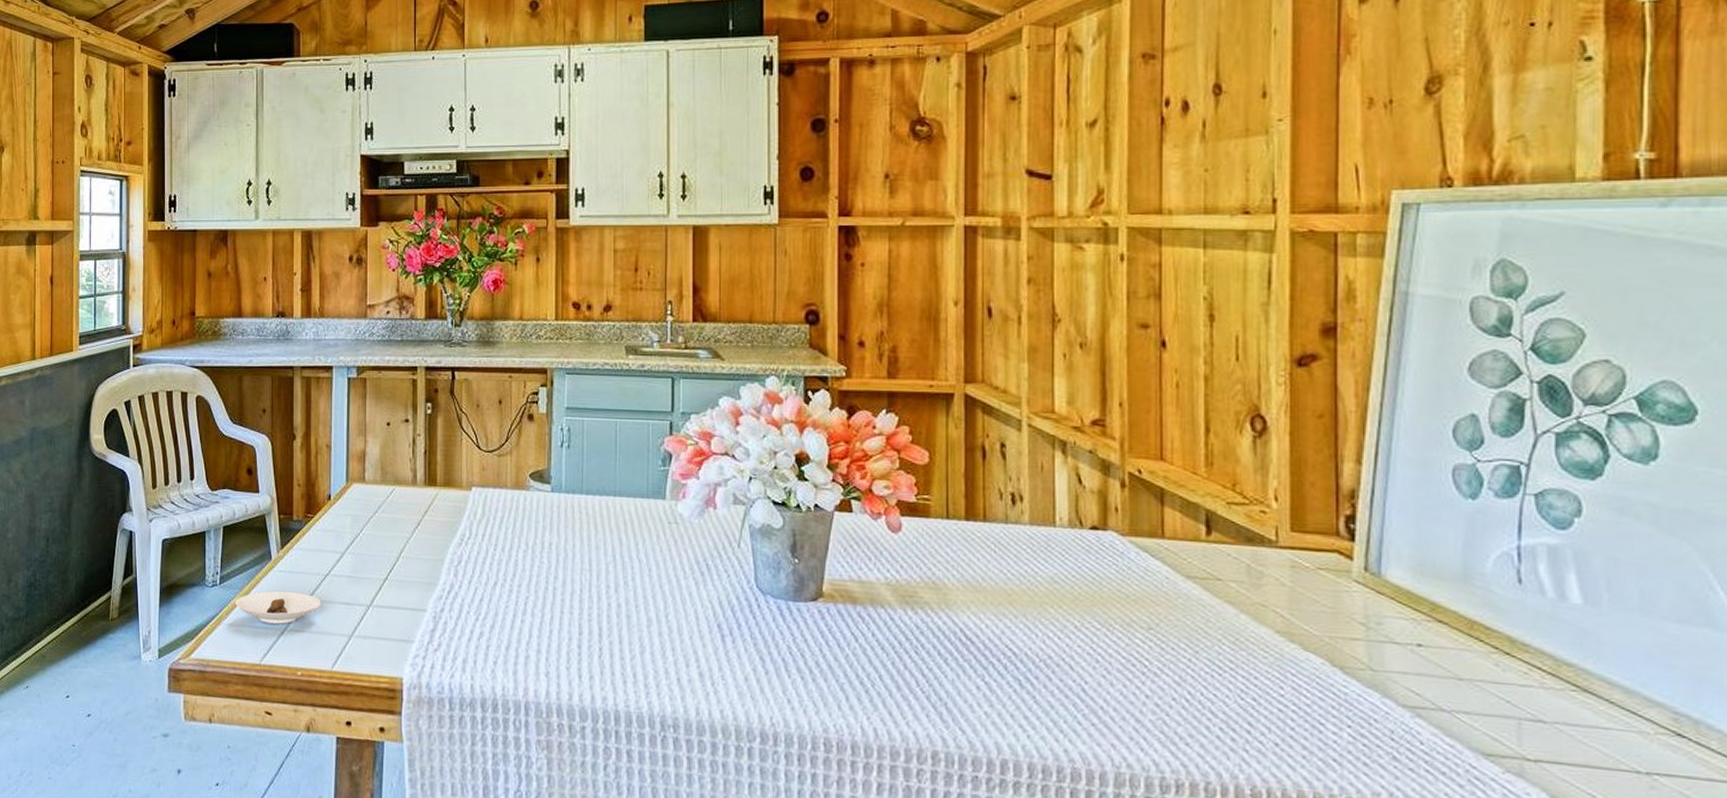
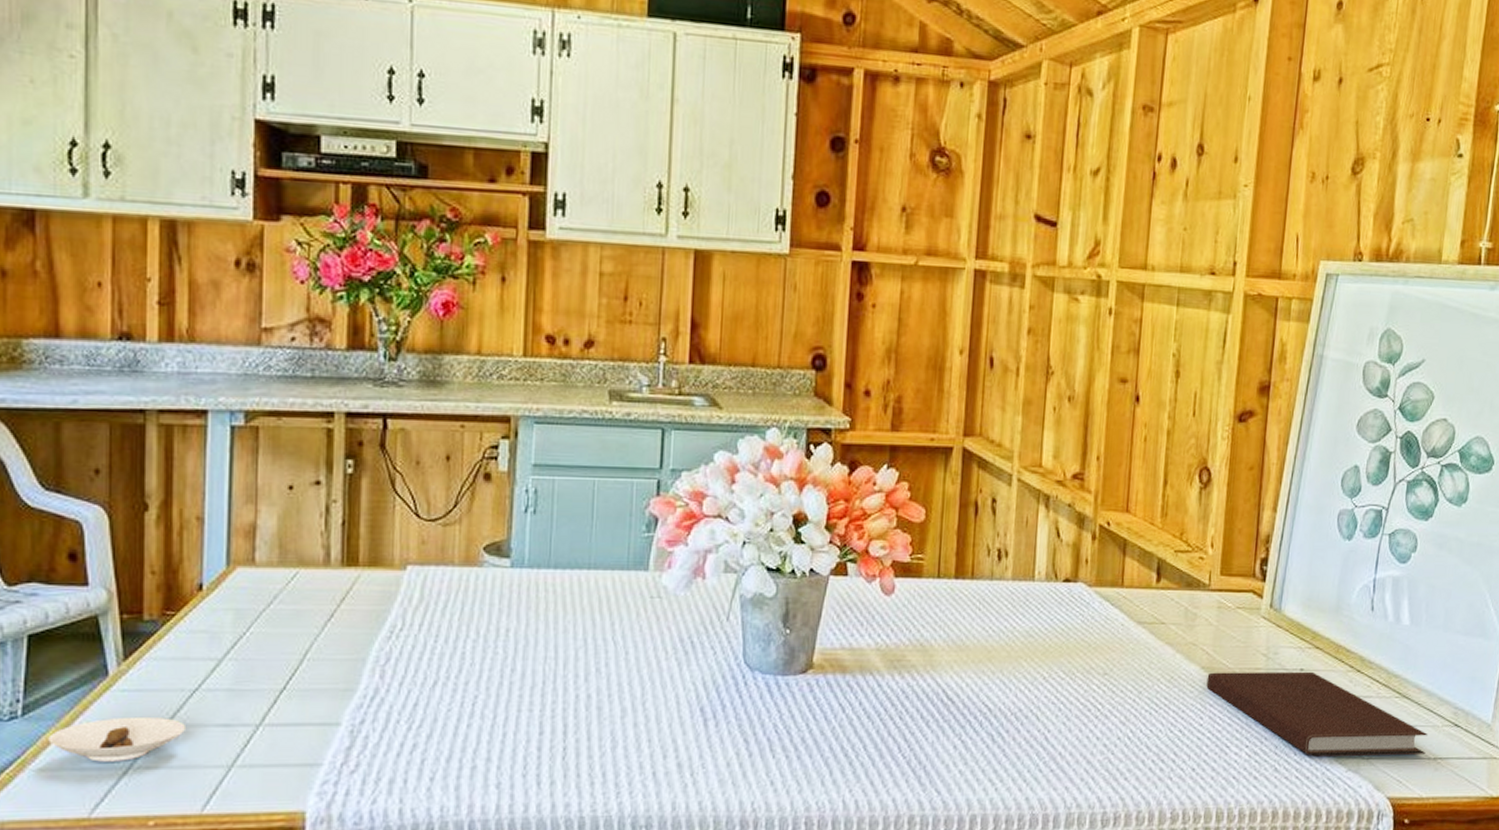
notebook: none [1284,638,1631,766] -> present [1206,671,1428,757]

